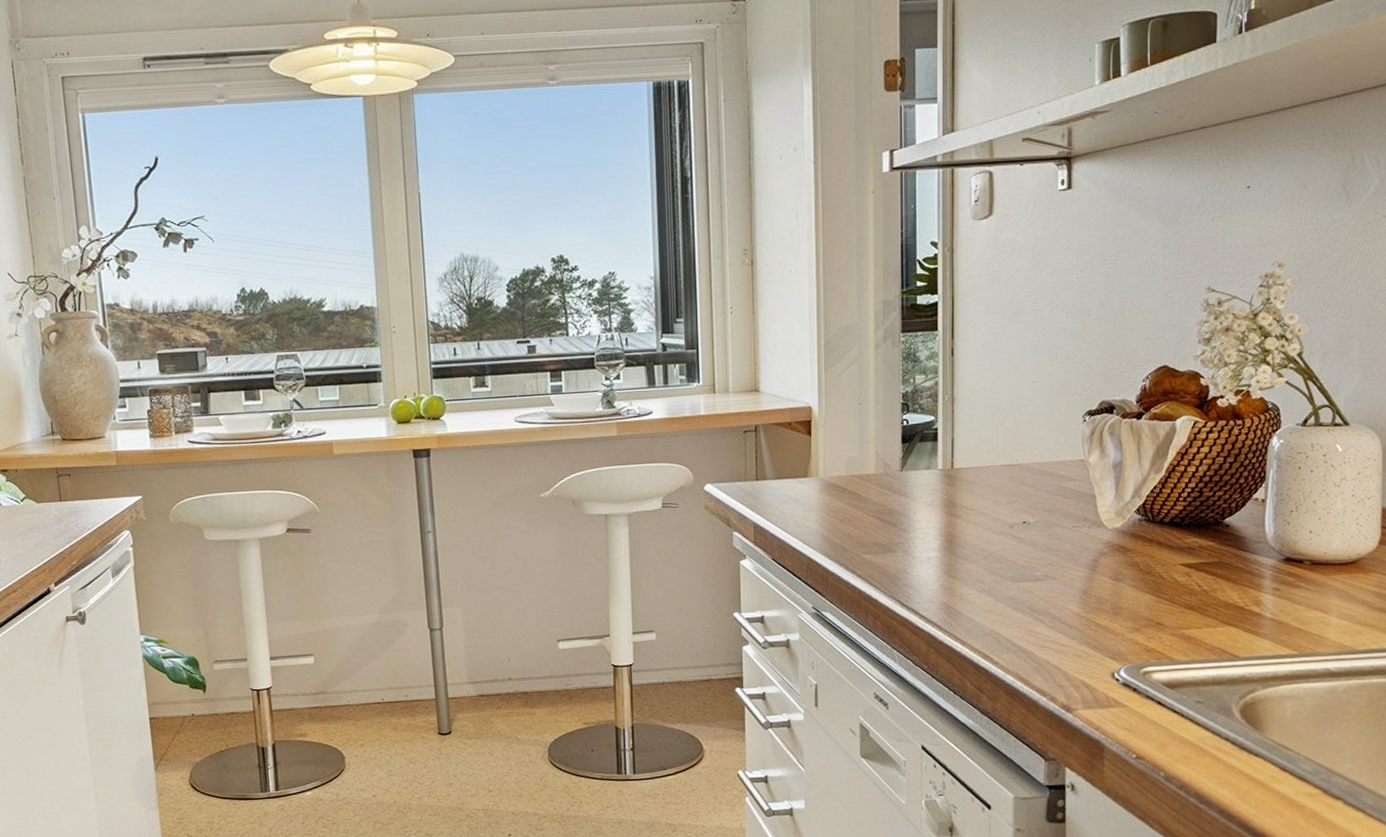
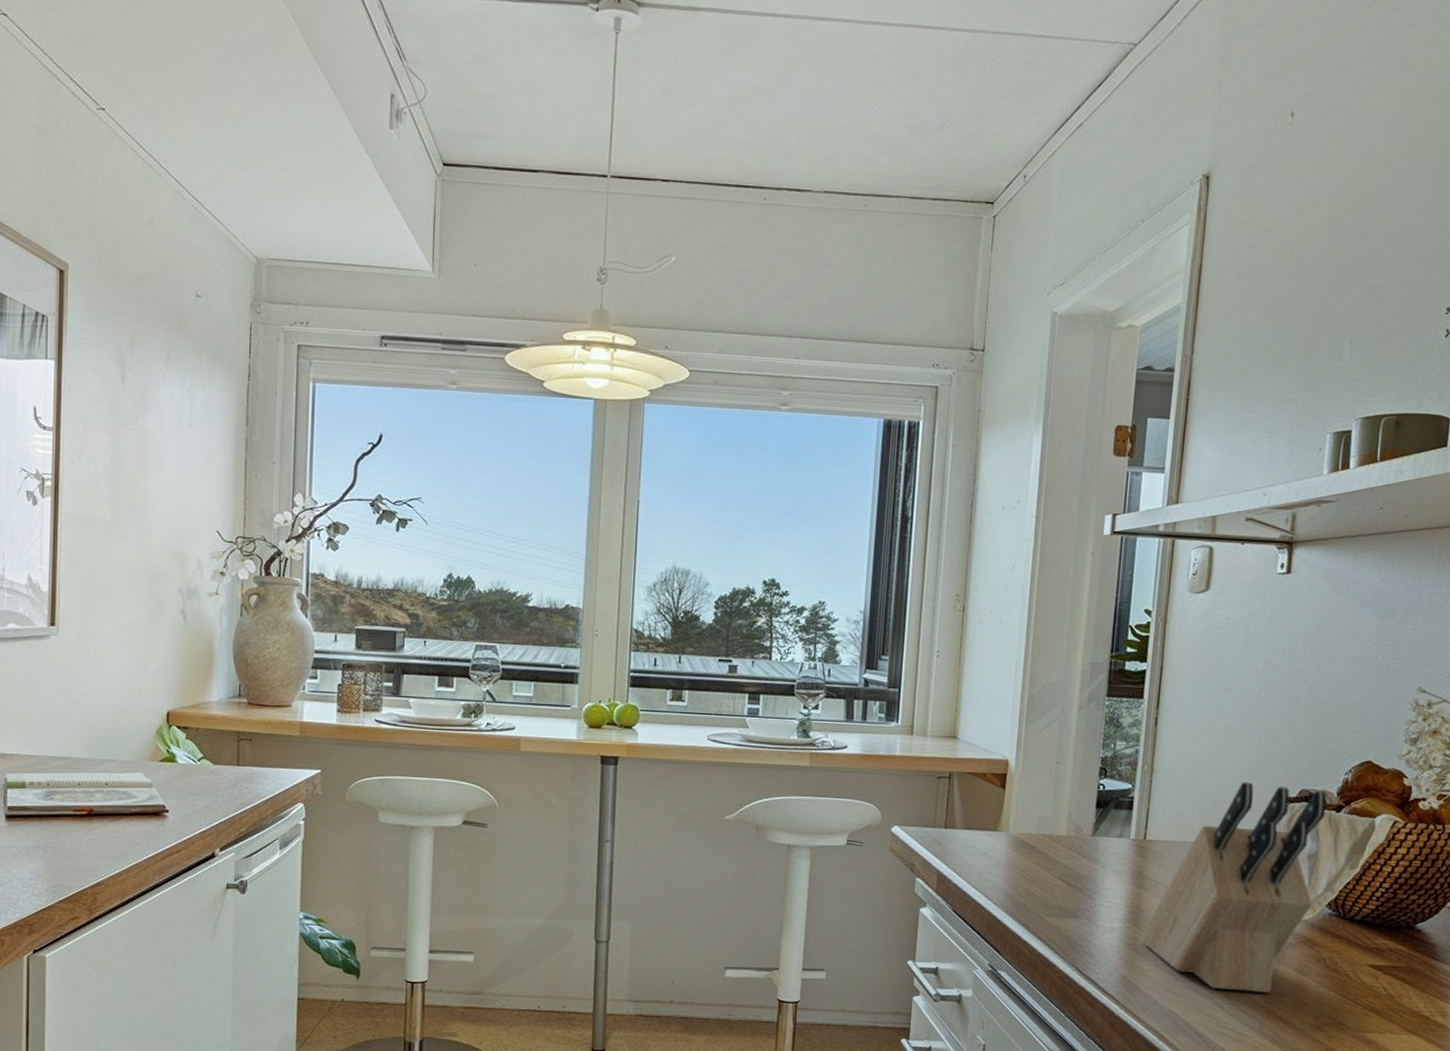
knife block: none [958,400,1127,606] -> present [1141,782,1327,993]

